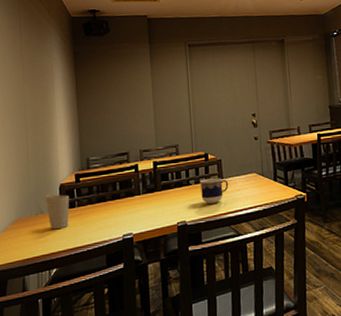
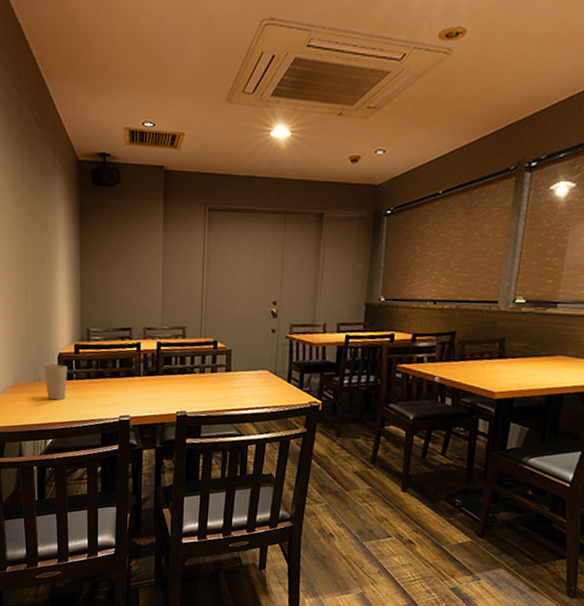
cup: present [200,178,229,205] -> none [205,369,237,398]

